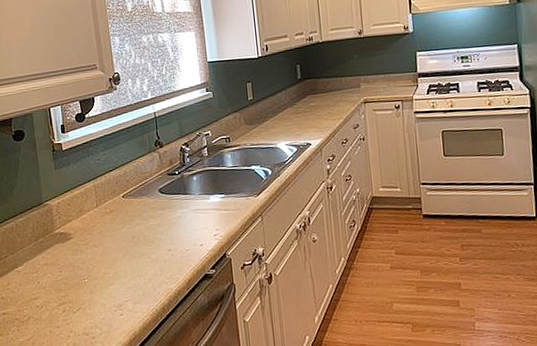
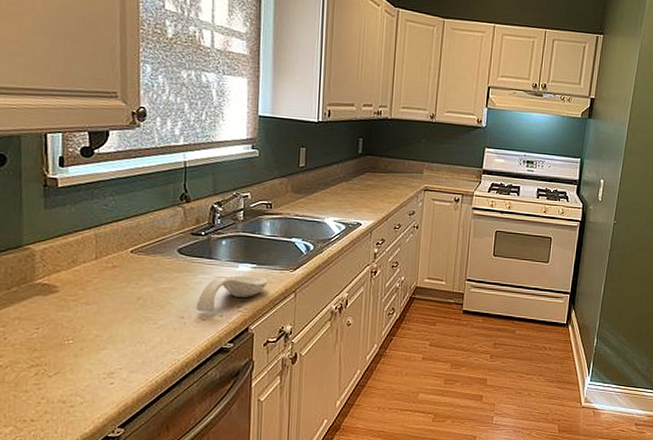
spoon rest: none [180,205,237,244] -> present [196,275,268,314]

